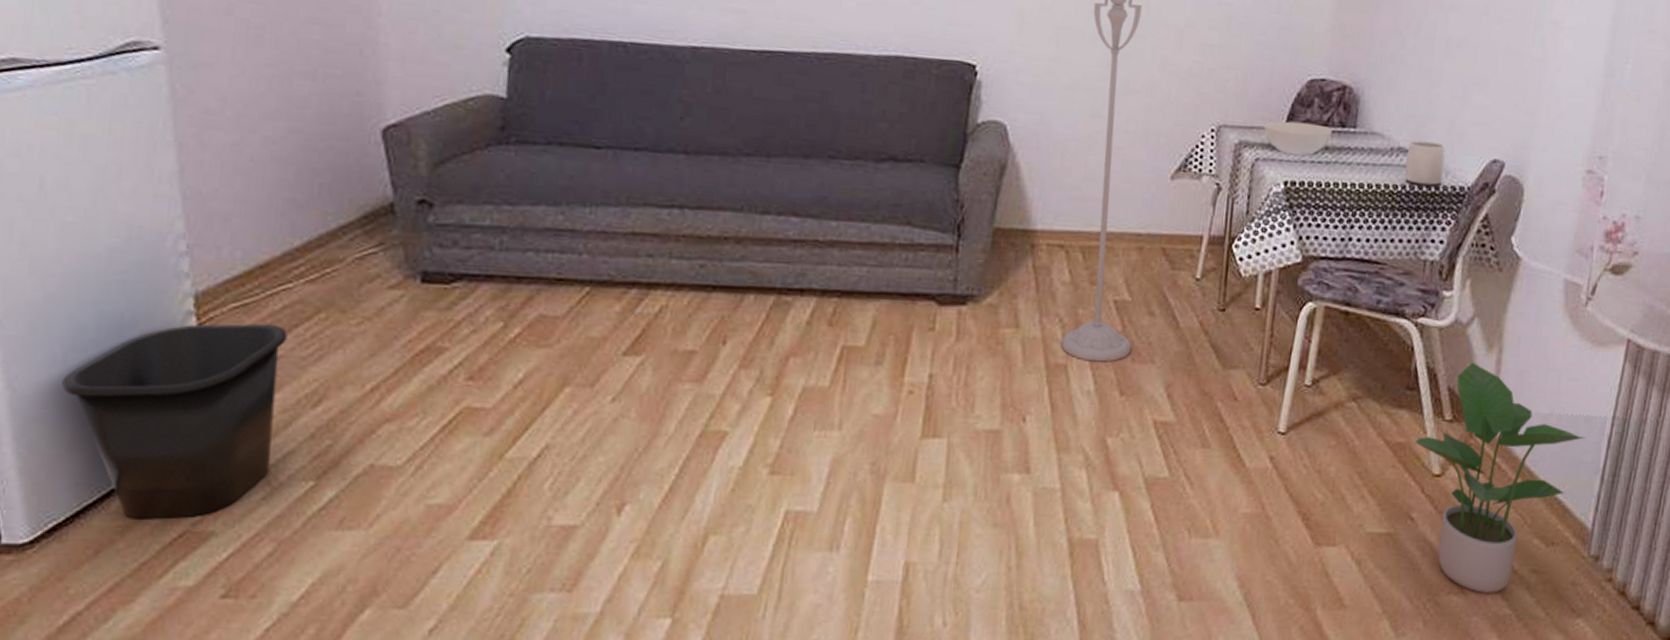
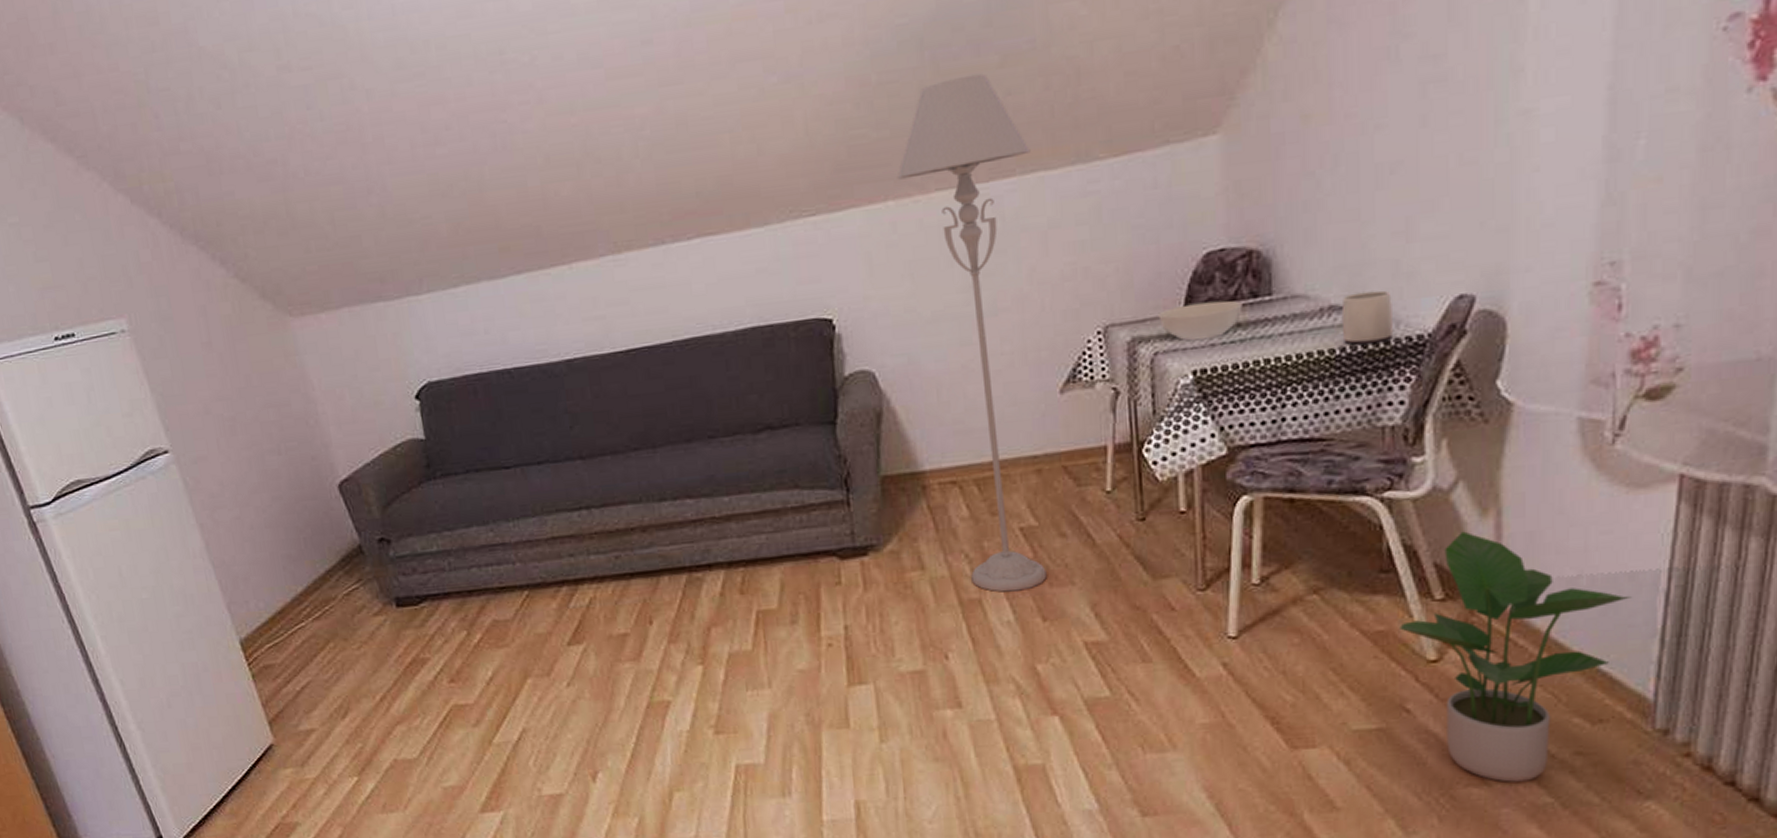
waste bin: present [61,323,287,520] -> none [171,656,325,818]

